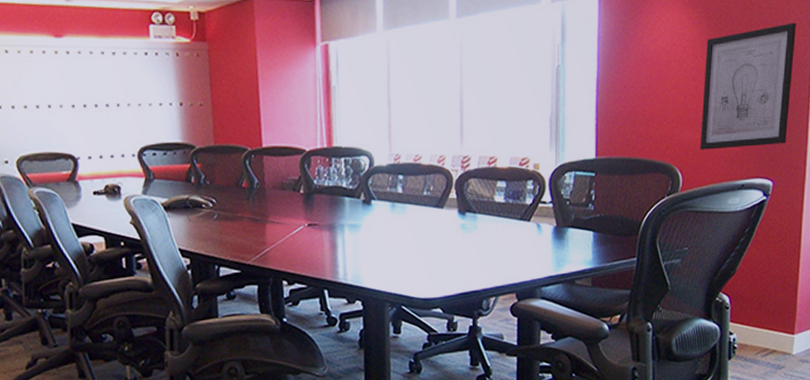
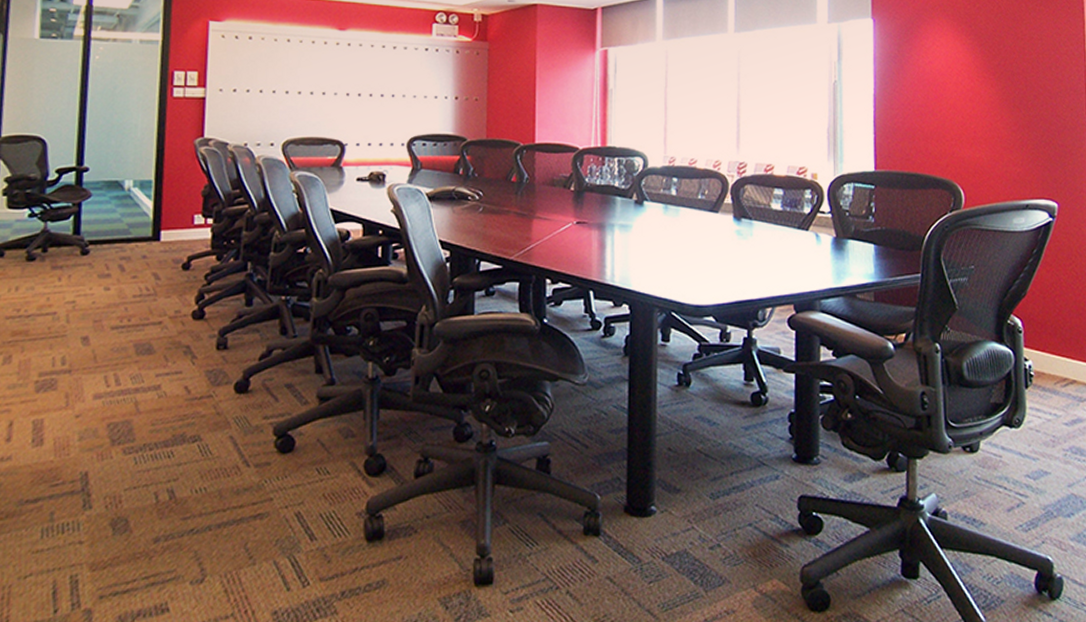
wall art: present [700,22,796,150] -> none [980,53,1069,169]

